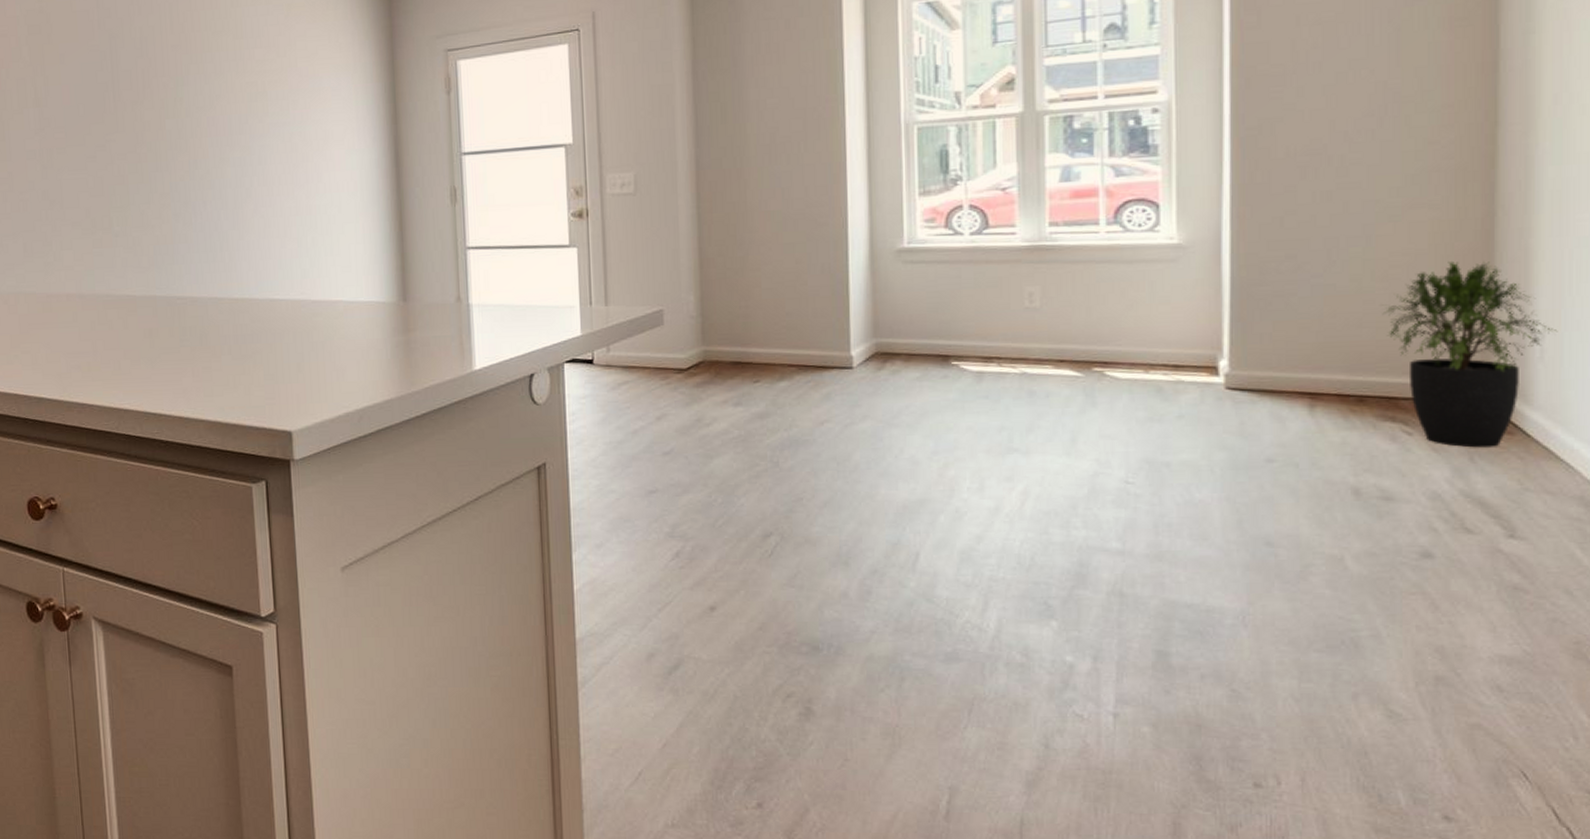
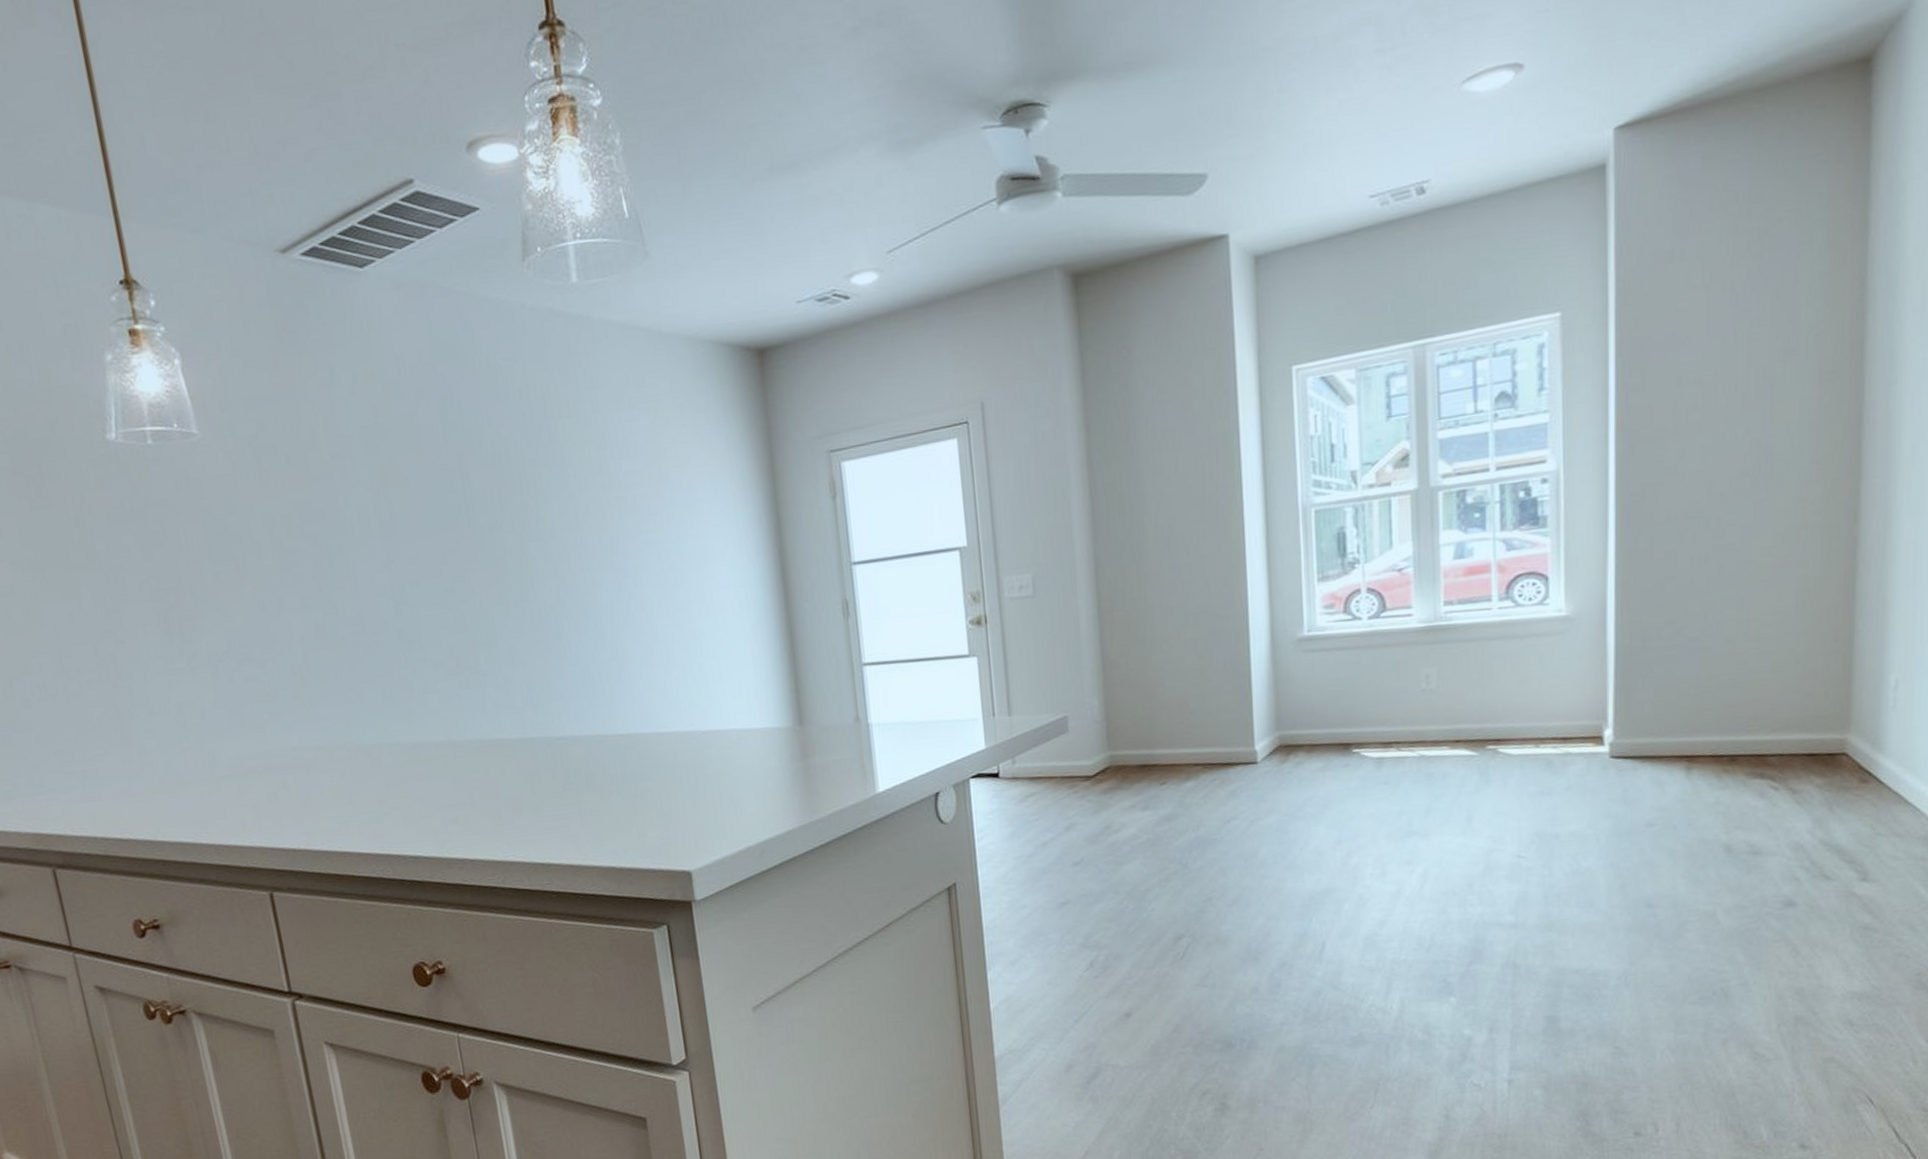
potted plant: present [1382,261,1558,448] -> none [1753,615,1910,798]

